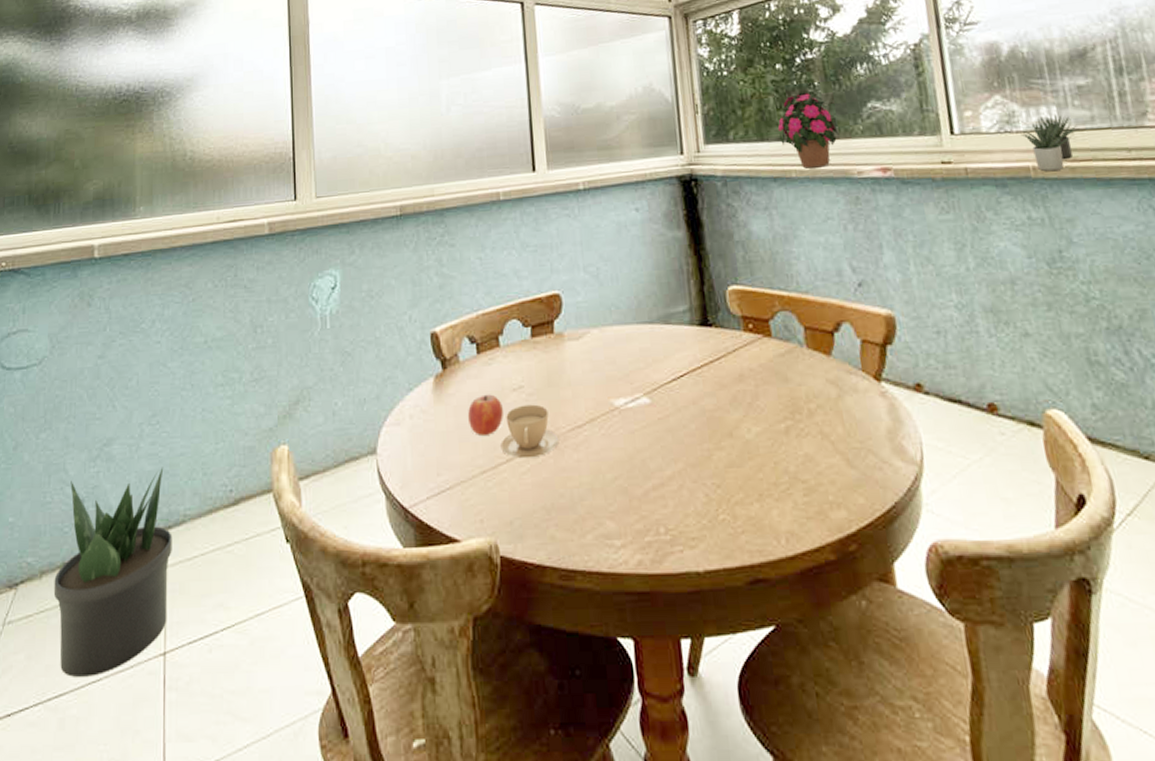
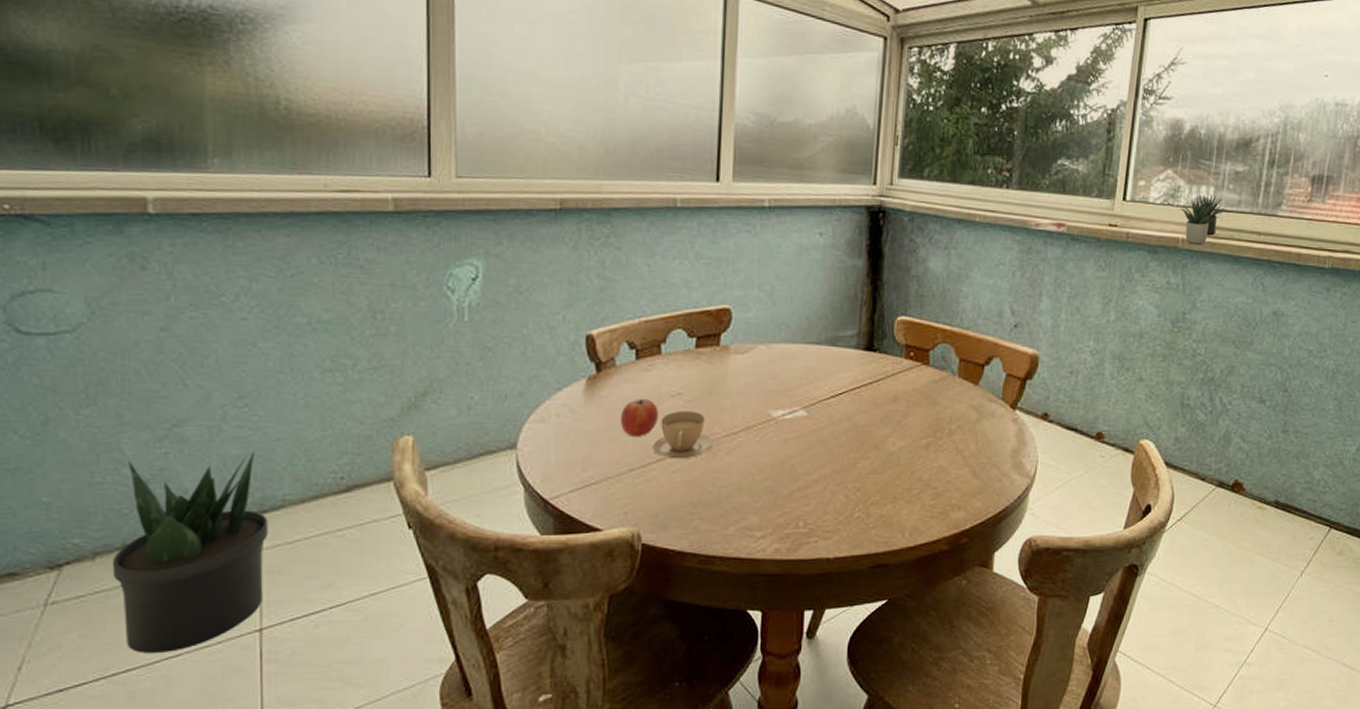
potted flower: present [777,91,841,169] -> none [970,138,1028,215]

